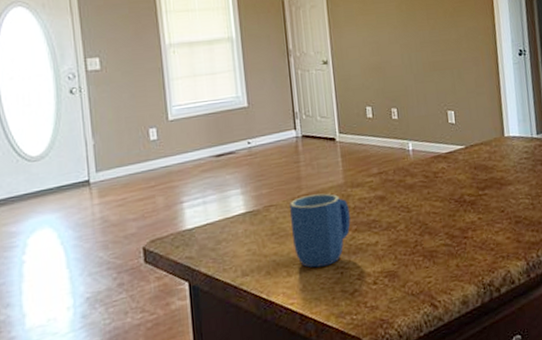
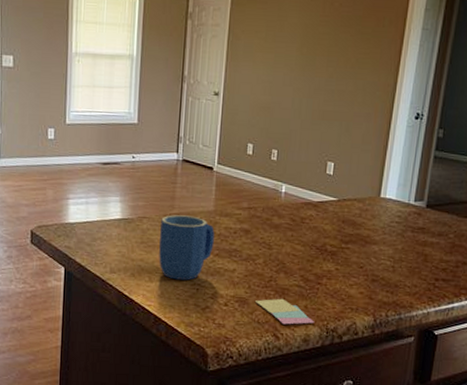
sticky notes: none [405,262,470,291] -> present [255,298,315,325]

